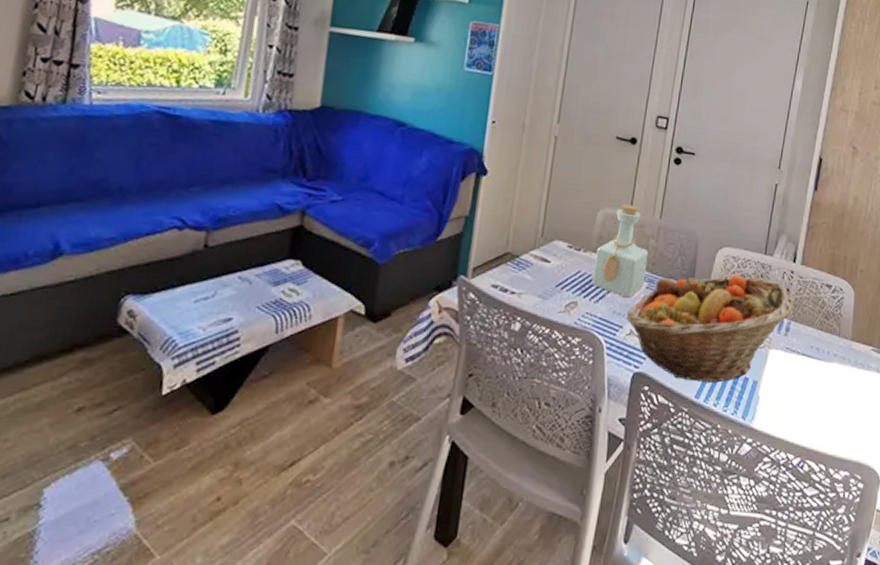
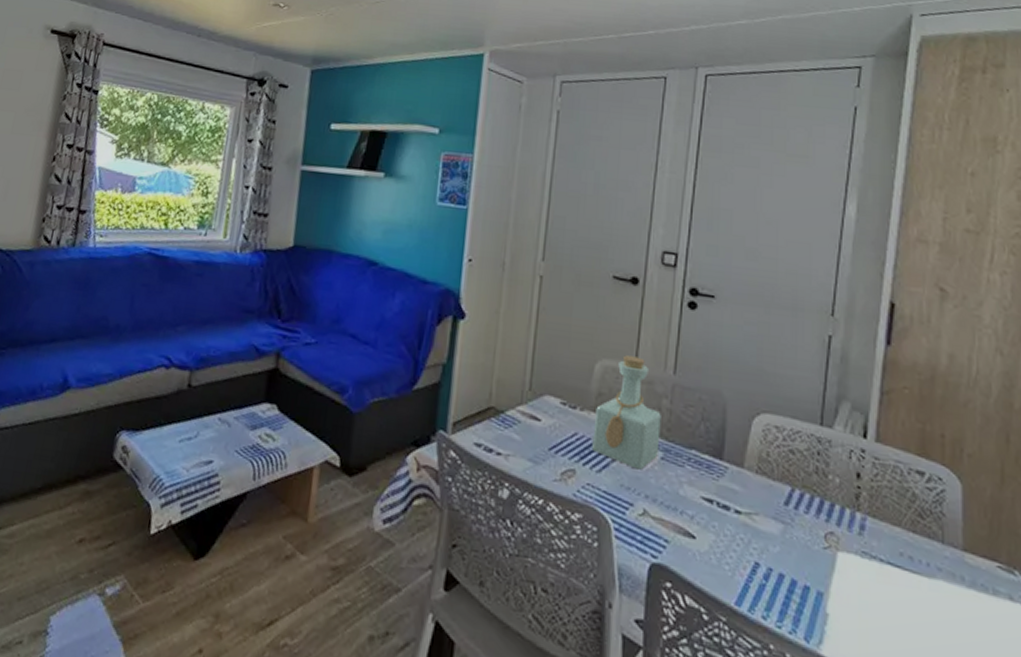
fruit basket: present [626,274,794,383] -> none [637,447,868,589]

